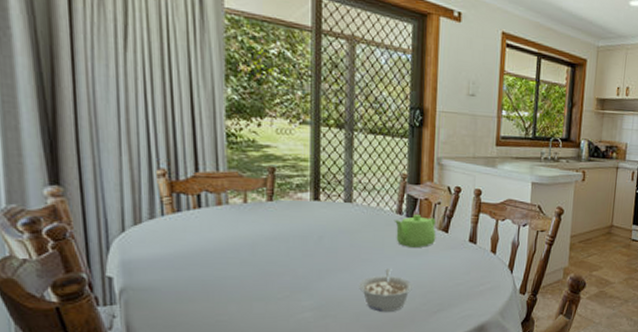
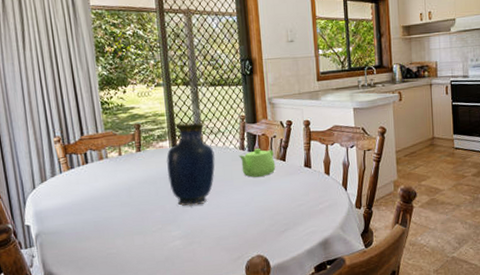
vase: none [303,173,365,273] -> present [166,122,215,206]
legume: present [359,268,414,312] -> none [216,197,262,235]

